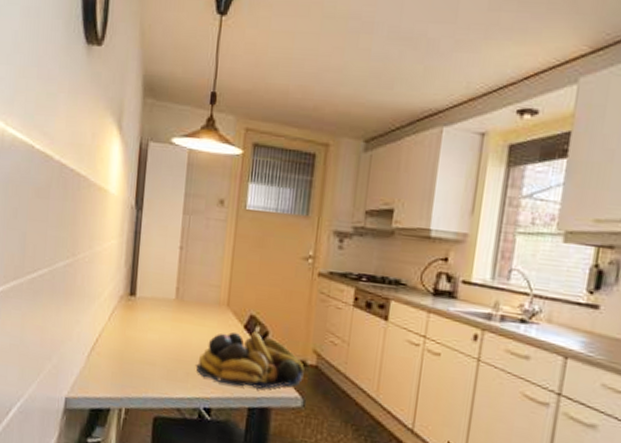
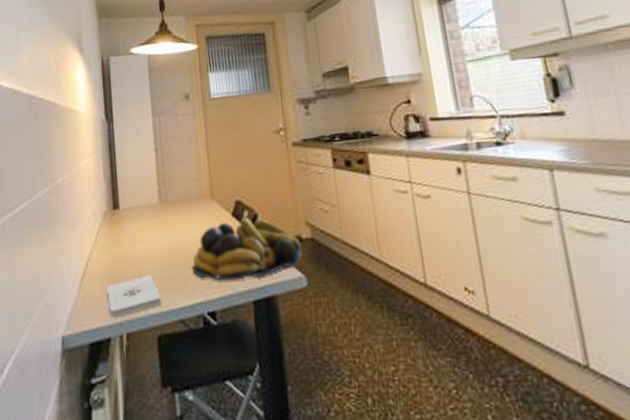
notepad: none [112,362,163,393] -> present [107,274,162,318]

